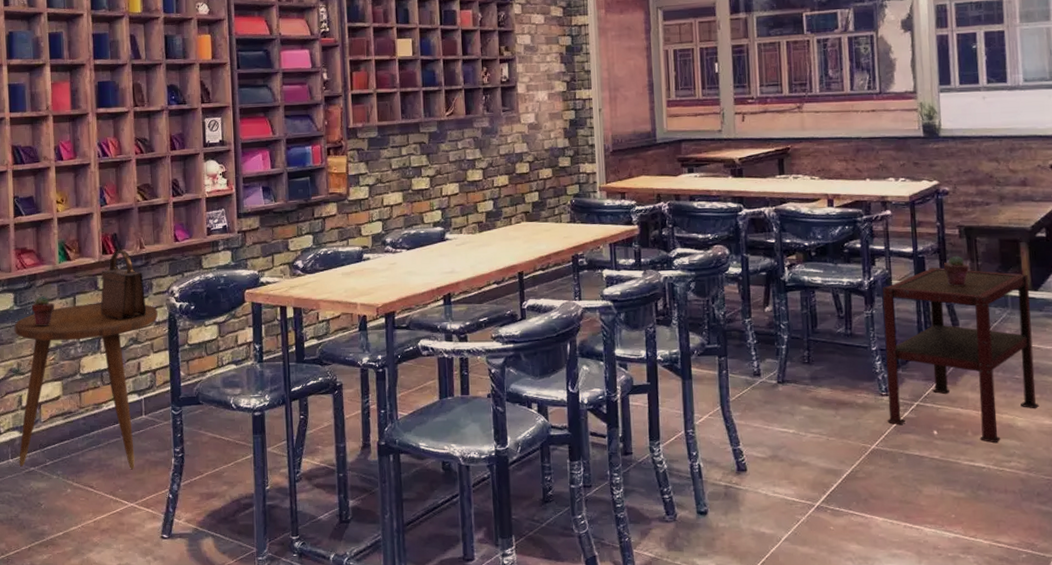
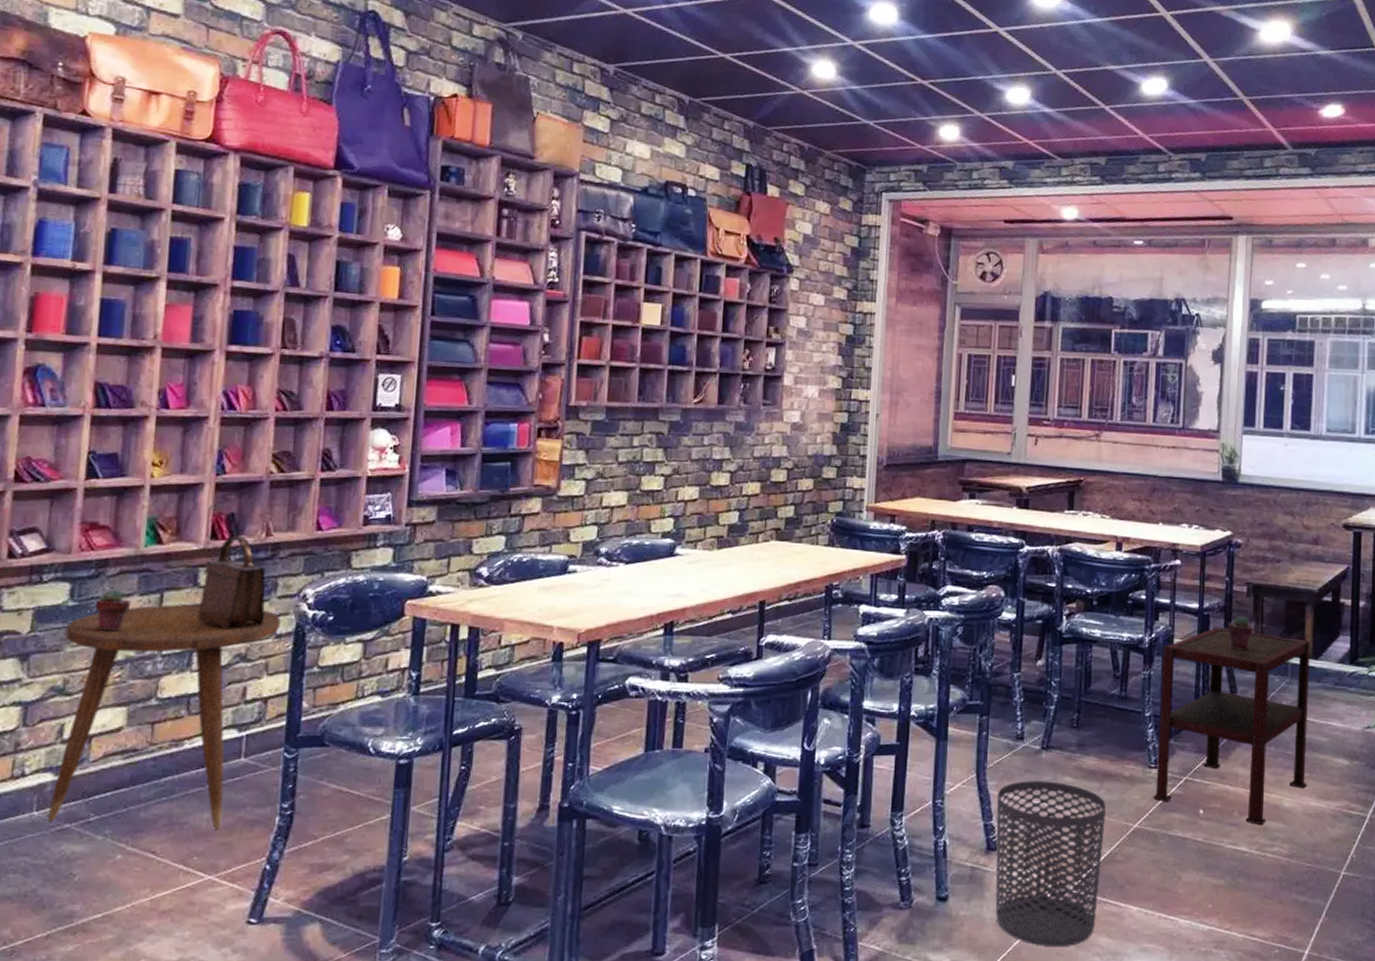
waste bin: none [742,410,845,553] -> present [995,781,1106,948]

